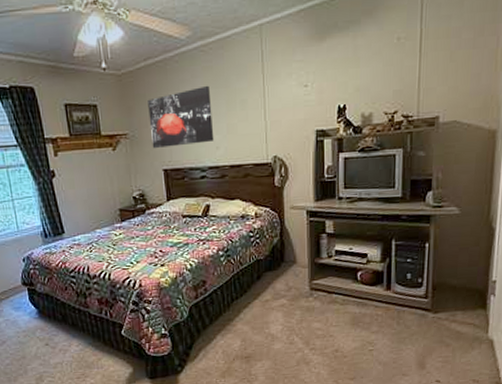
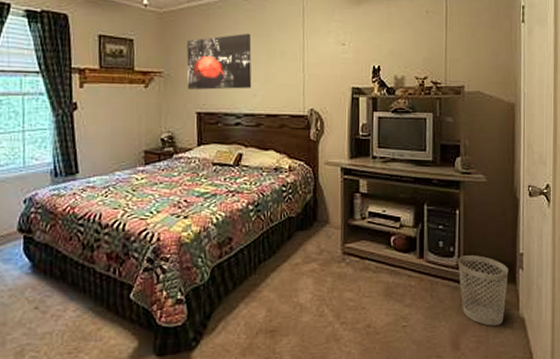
wastebasket: none [426,284,479,348] -> present [458,255,509,326]

